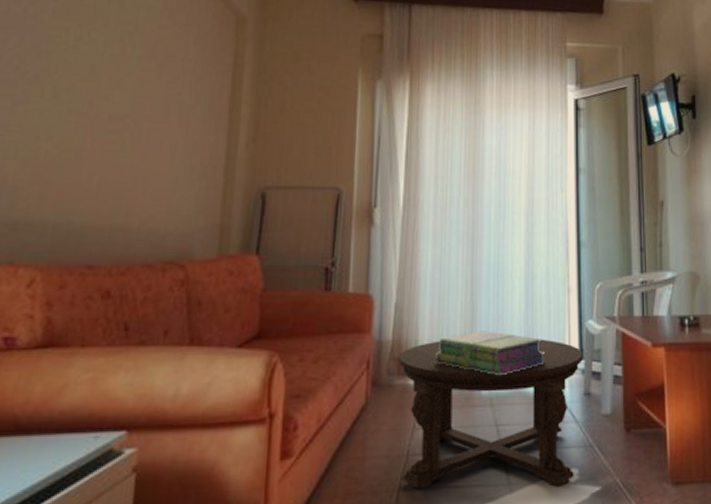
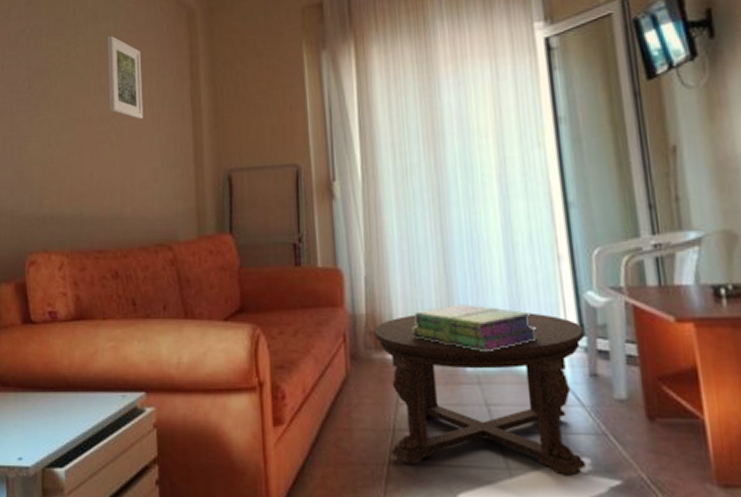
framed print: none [126,27,175,123] -> present [107,36,144,120]

